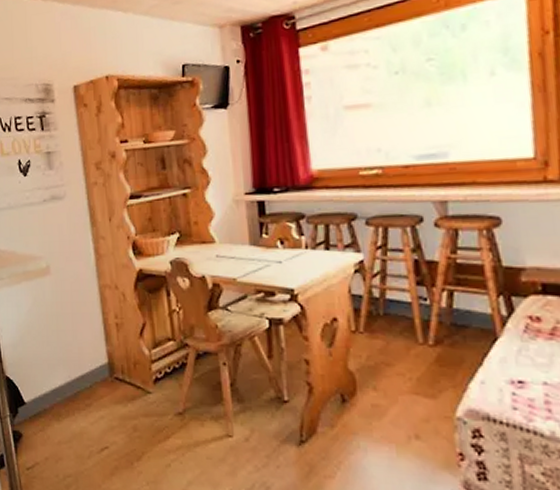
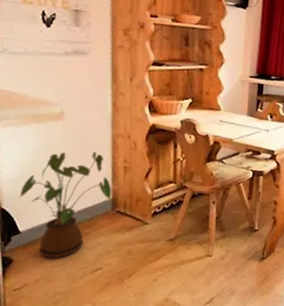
house plant: none [20,308,107,434] -> present [19,152,112,259]

